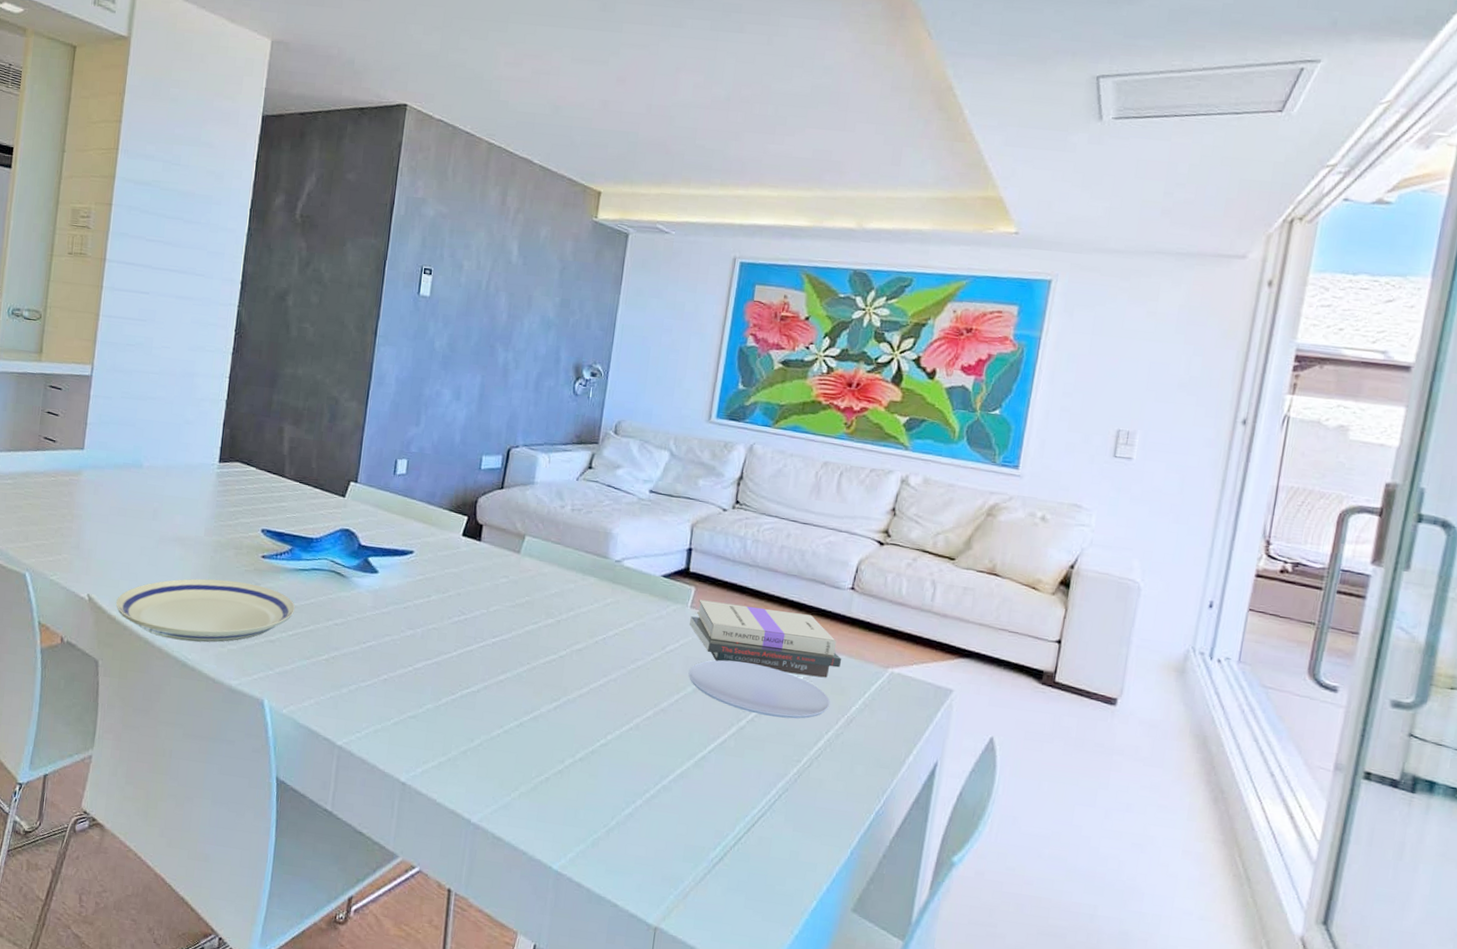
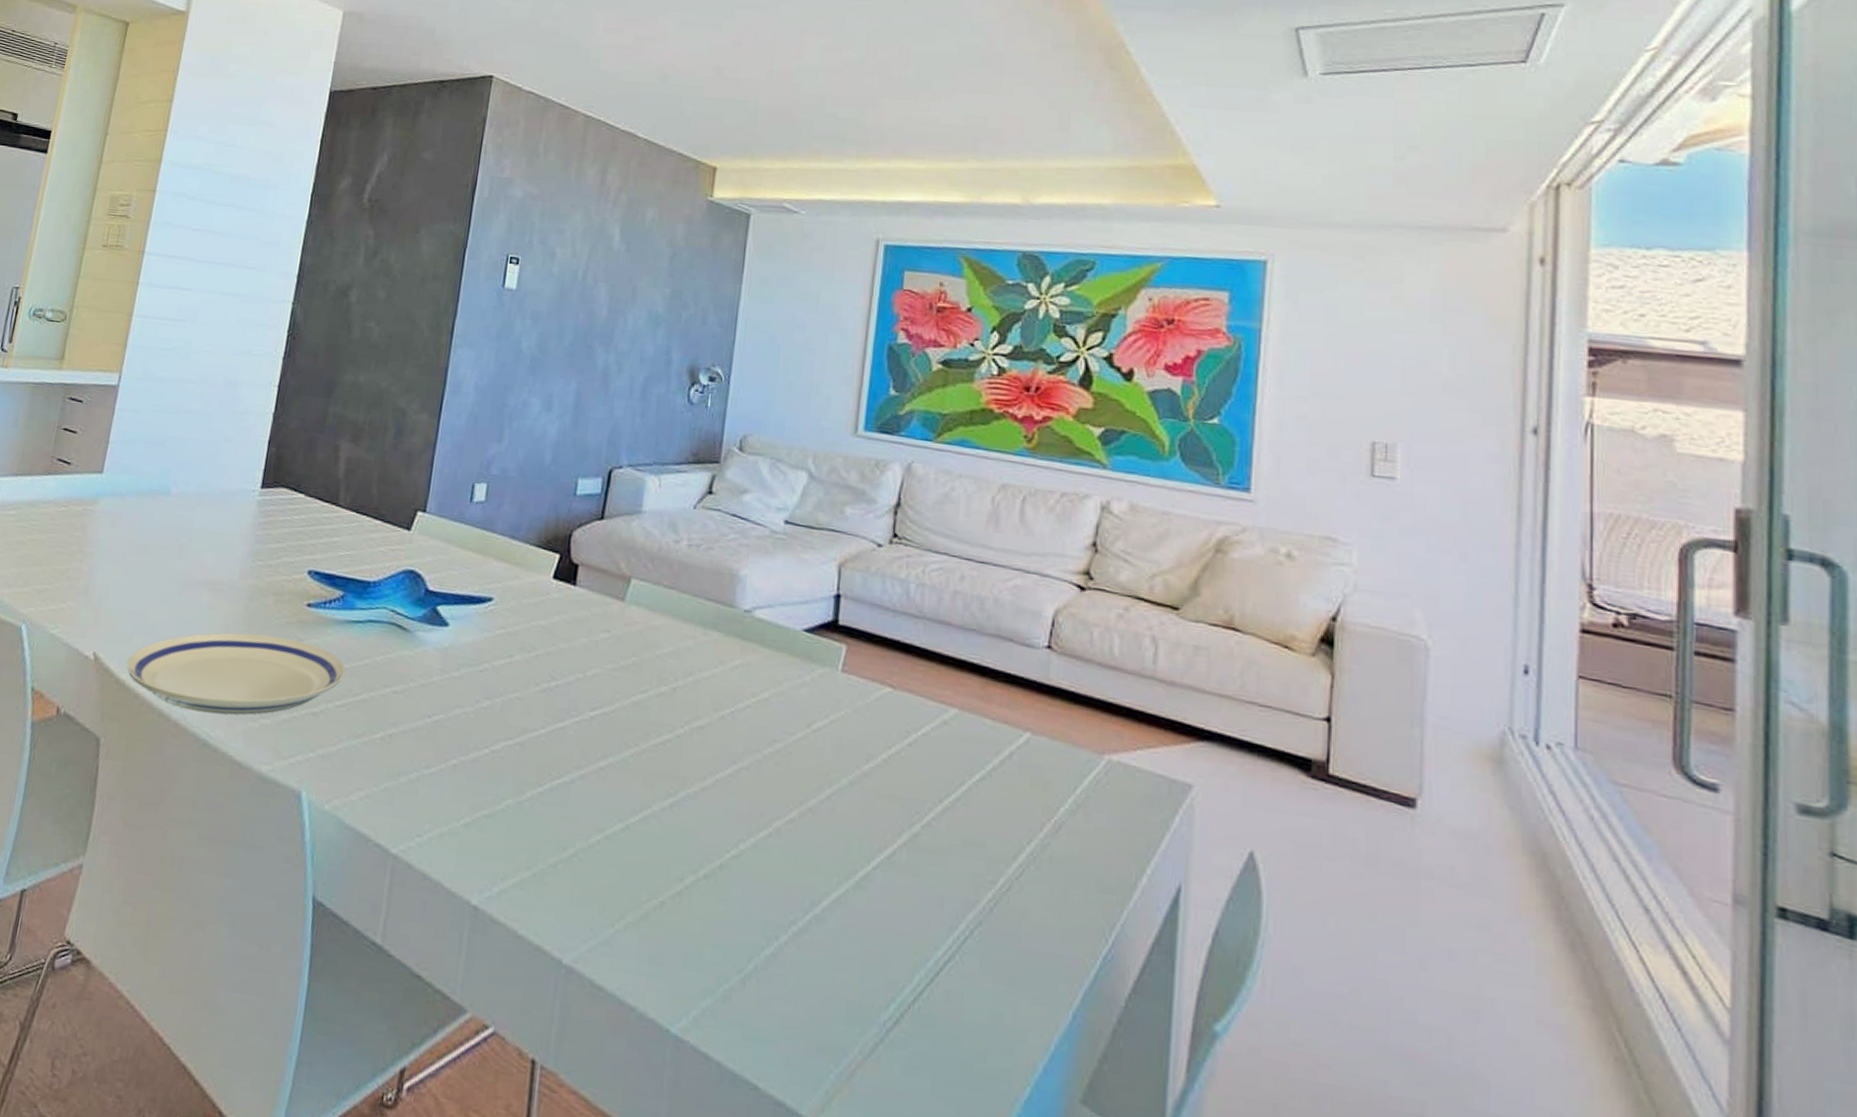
plate: present [688,660,830,719] -> none [842,741,1031,824]
books: present [690,599,842,678] -> none [841,661,1042,768]

